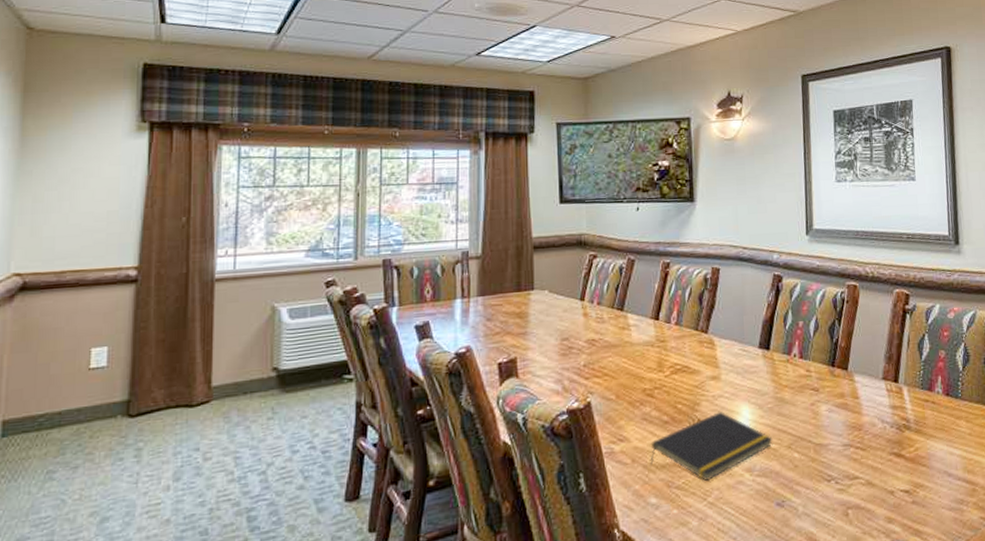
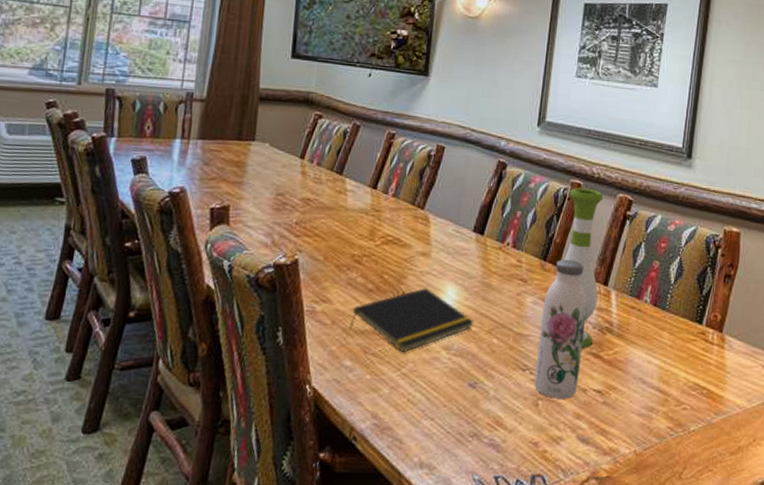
water bottle: none [838,361,885,506] -> present [534,259,587,399]
vase: none [846,288,893,449] -> present [555,187,604,348]

